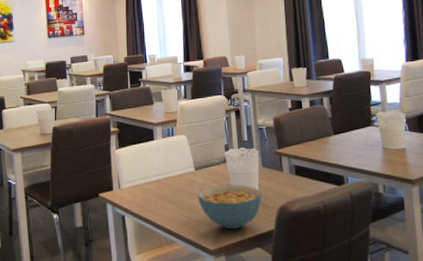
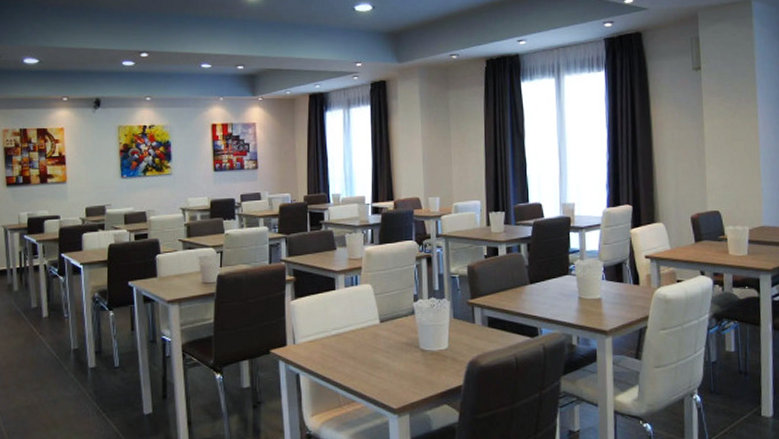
cereal bowl: present [198,185,262,229] -> none [382,338,451,385]

